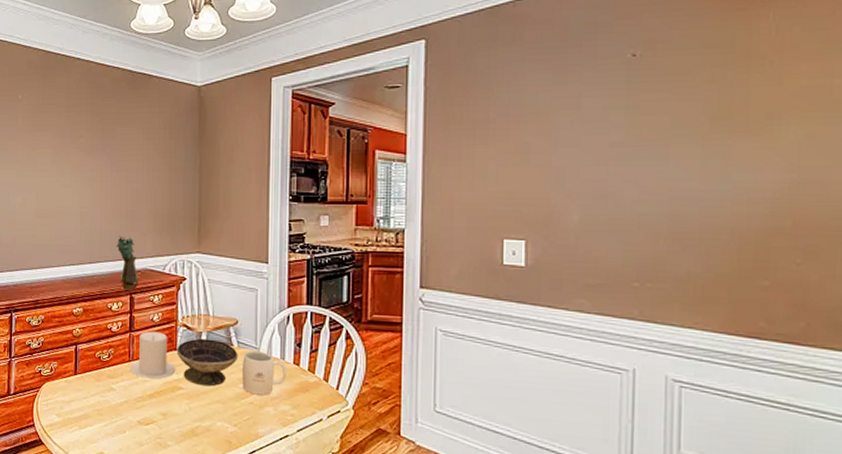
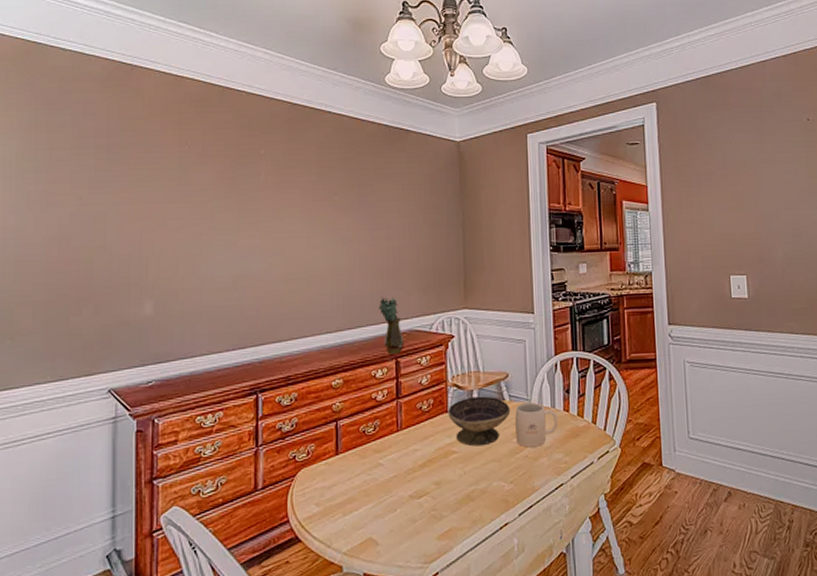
candle: present [130,331,176,380] -> none [399,395,448,448]

